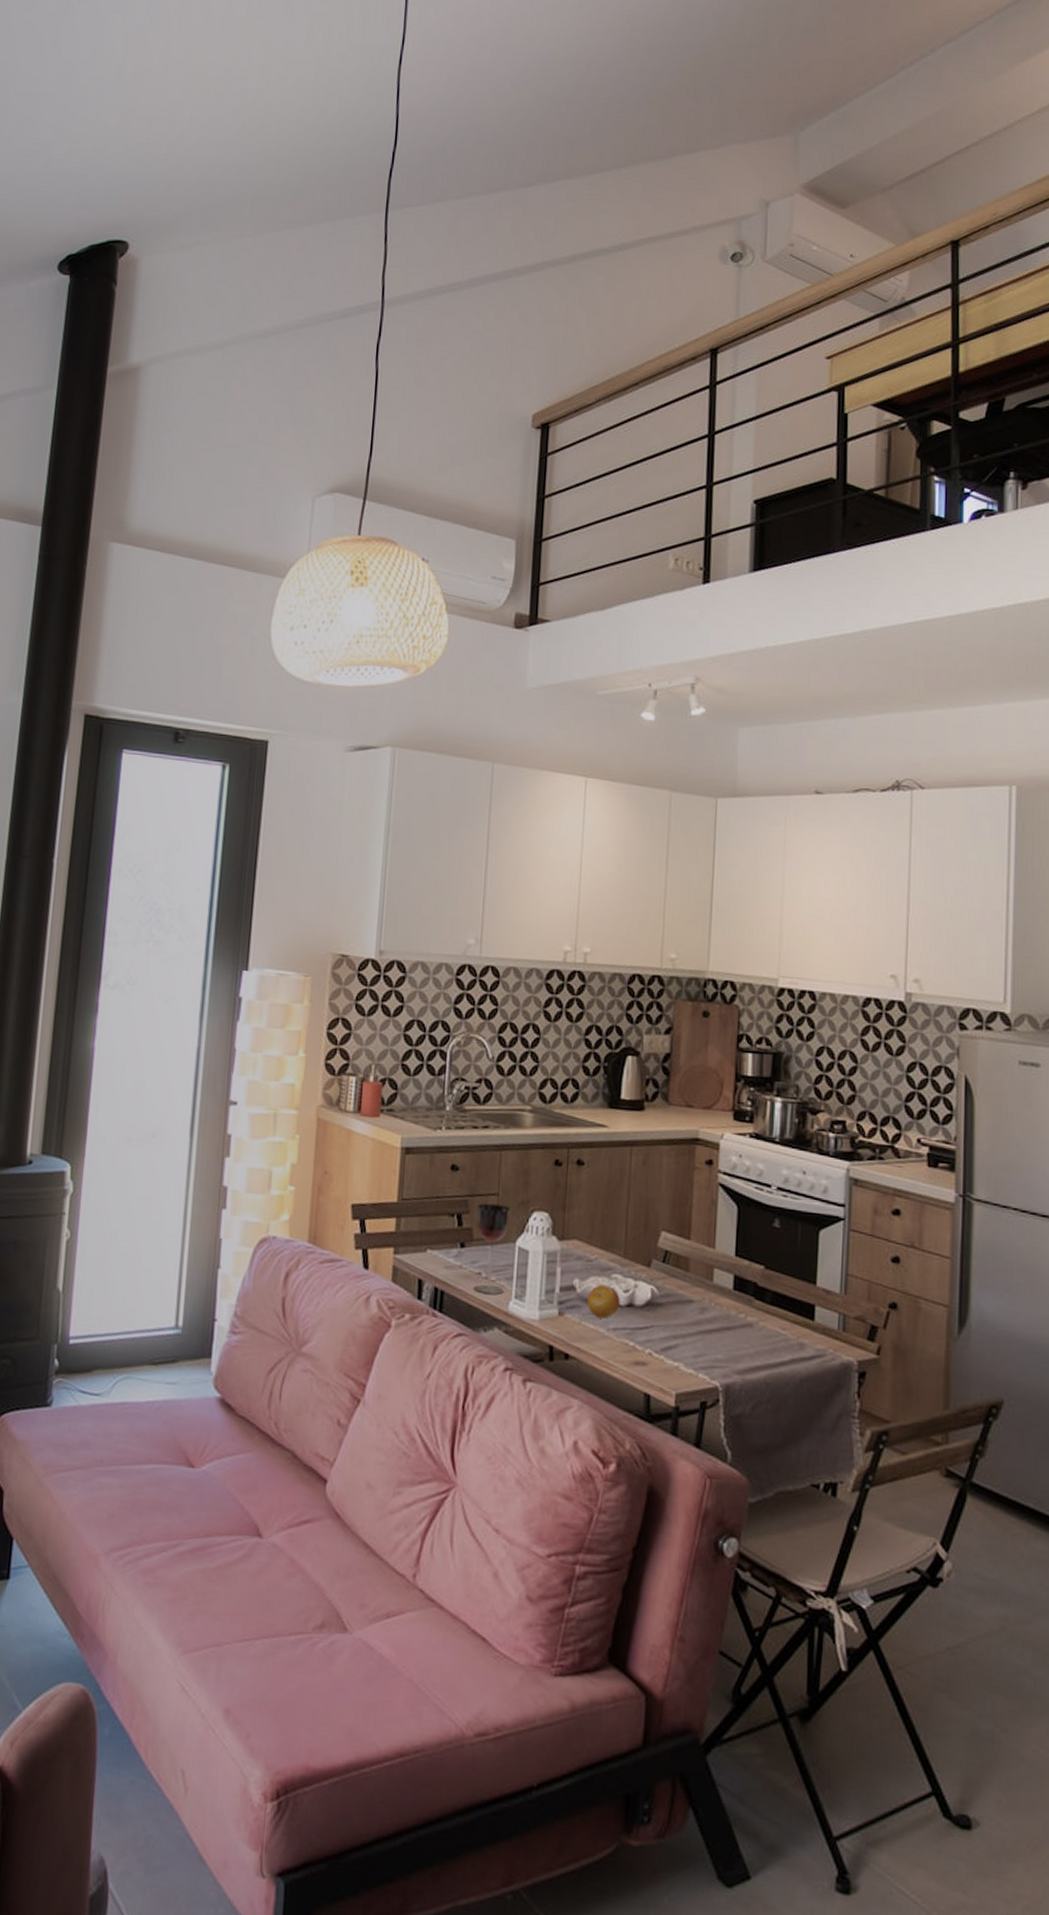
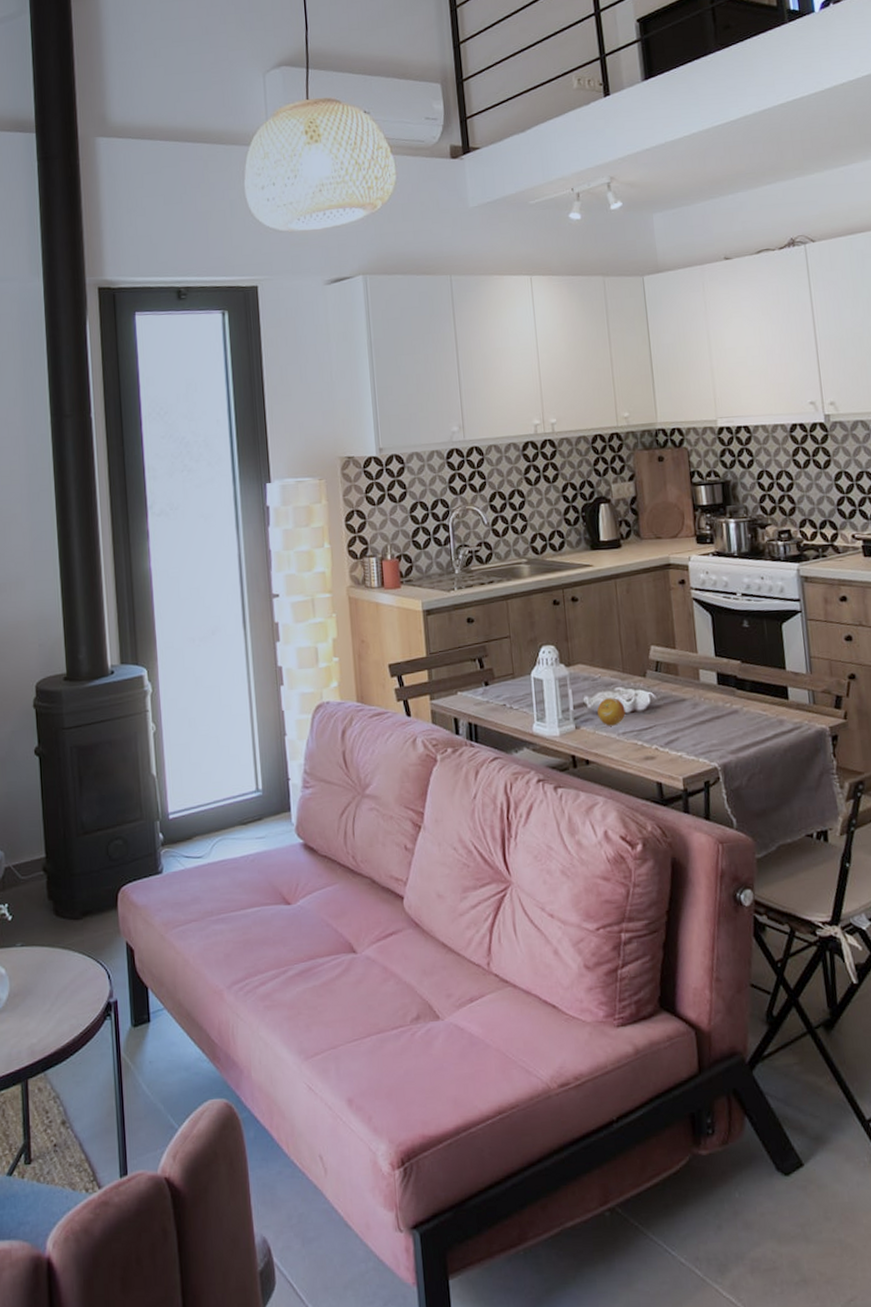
wineglass: present [473,1203,510,1294] -> none [493,644,527,721]

